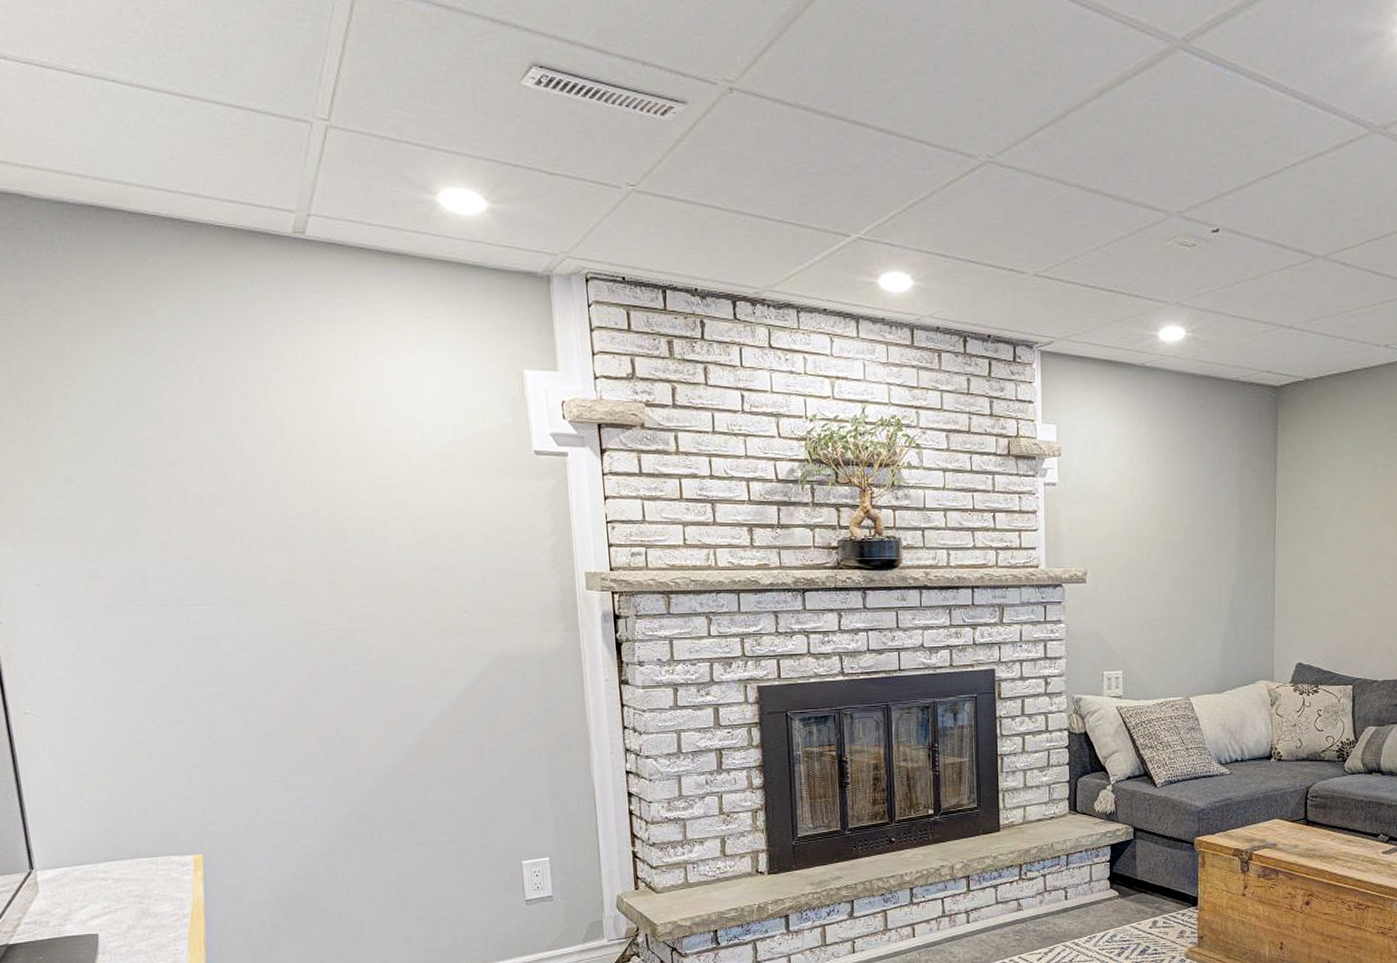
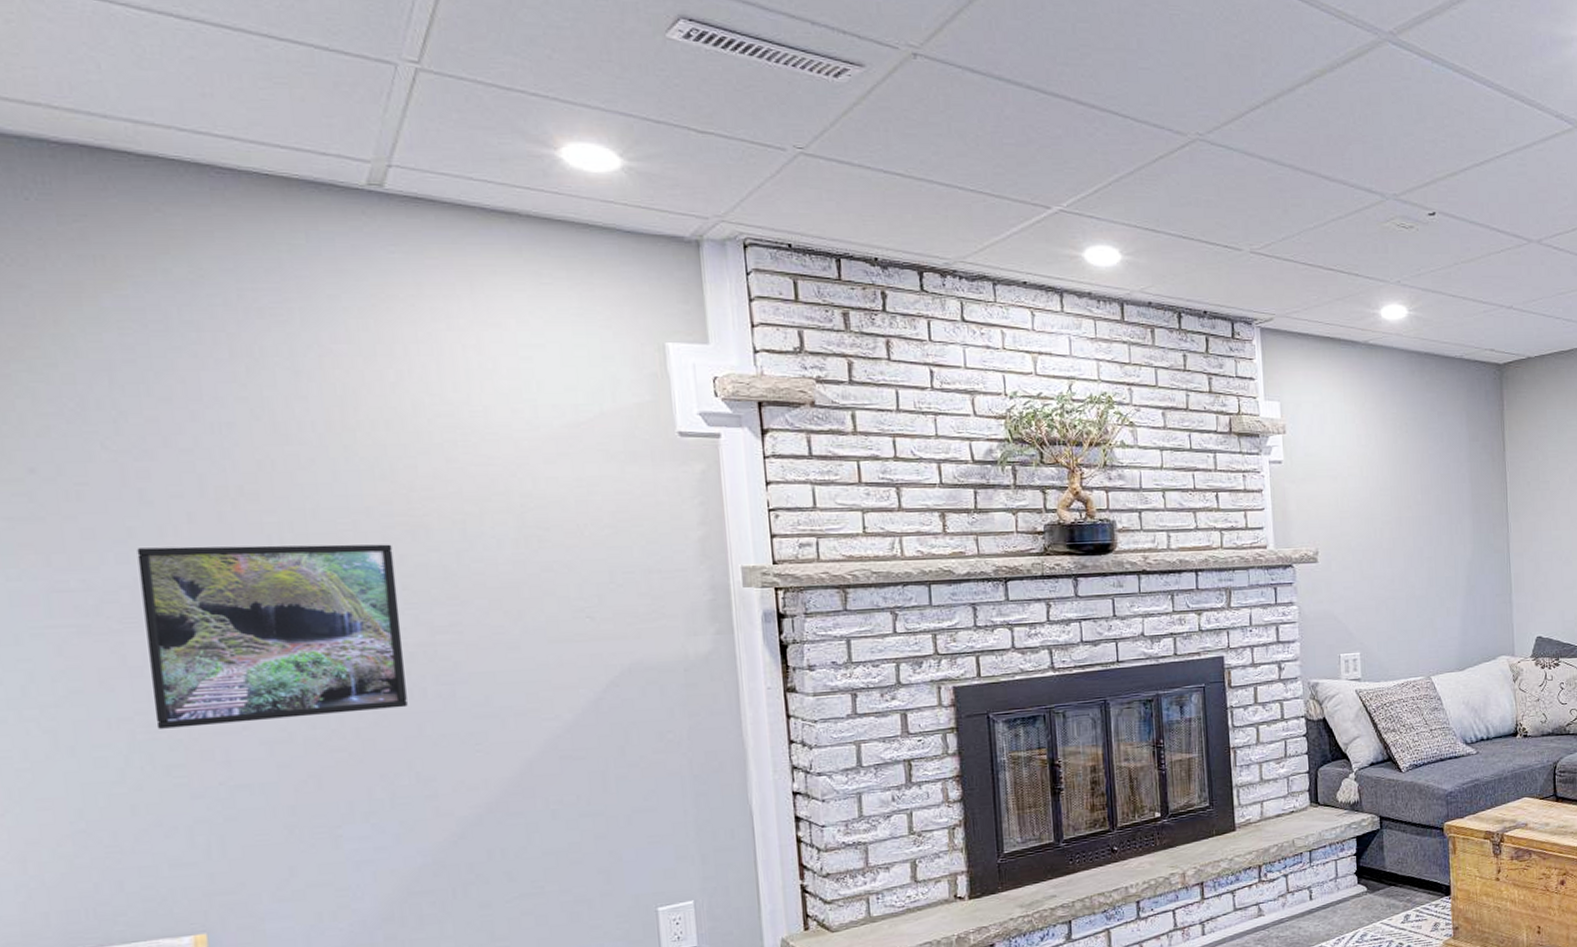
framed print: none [142,543,335,691] -> present [136,544,408,729]

